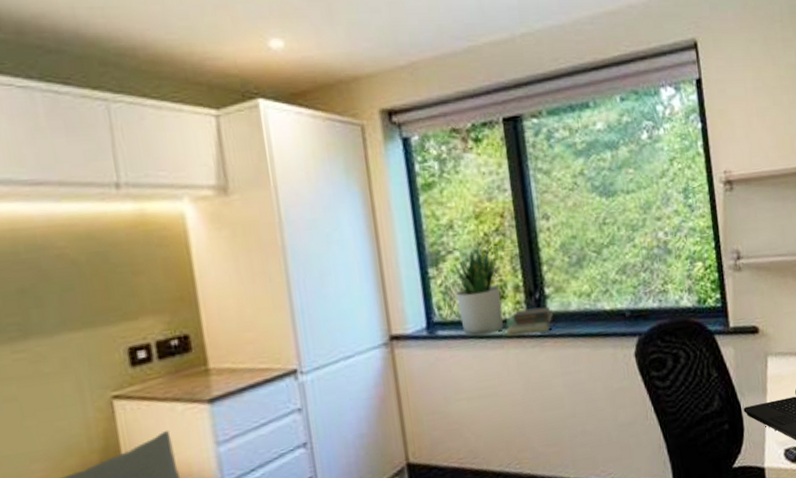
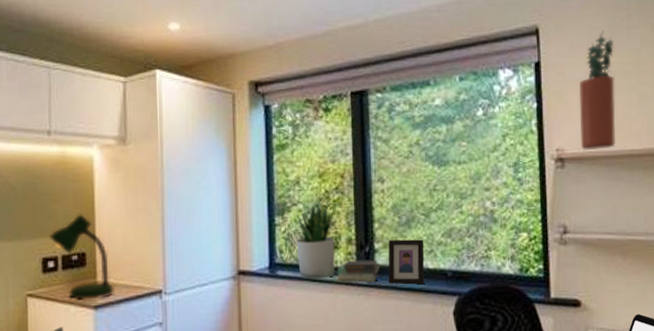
desk lamp: none [135,285,234,395] -> present [49,213,114,300]
picture frame: none [560,279,602,332] -> present [388,239,425,285]
vase: none [741,44,780,172] -> present [579,30,616,151]

